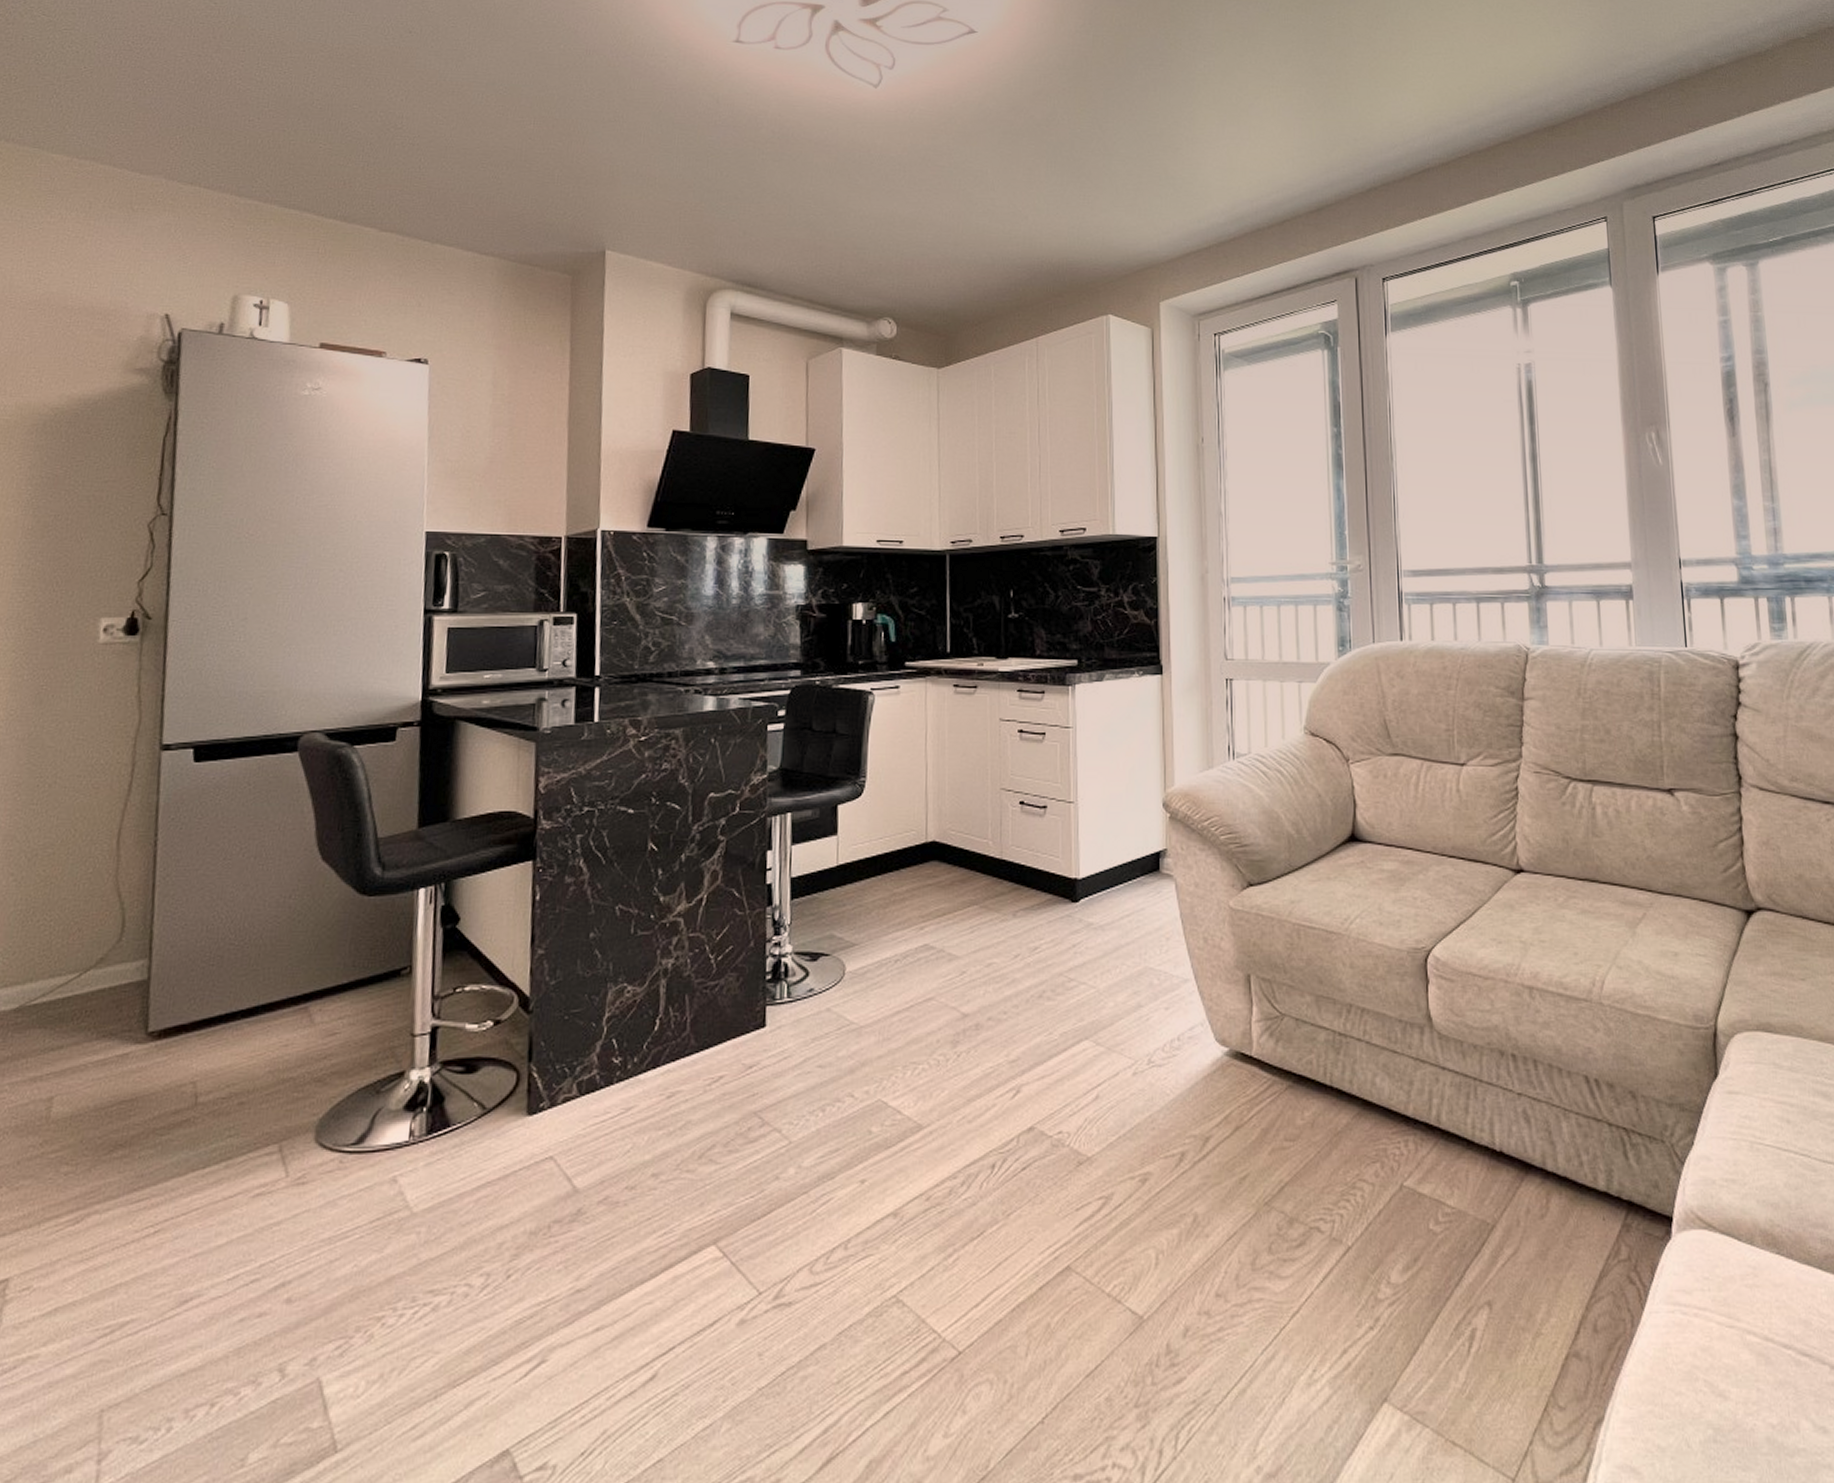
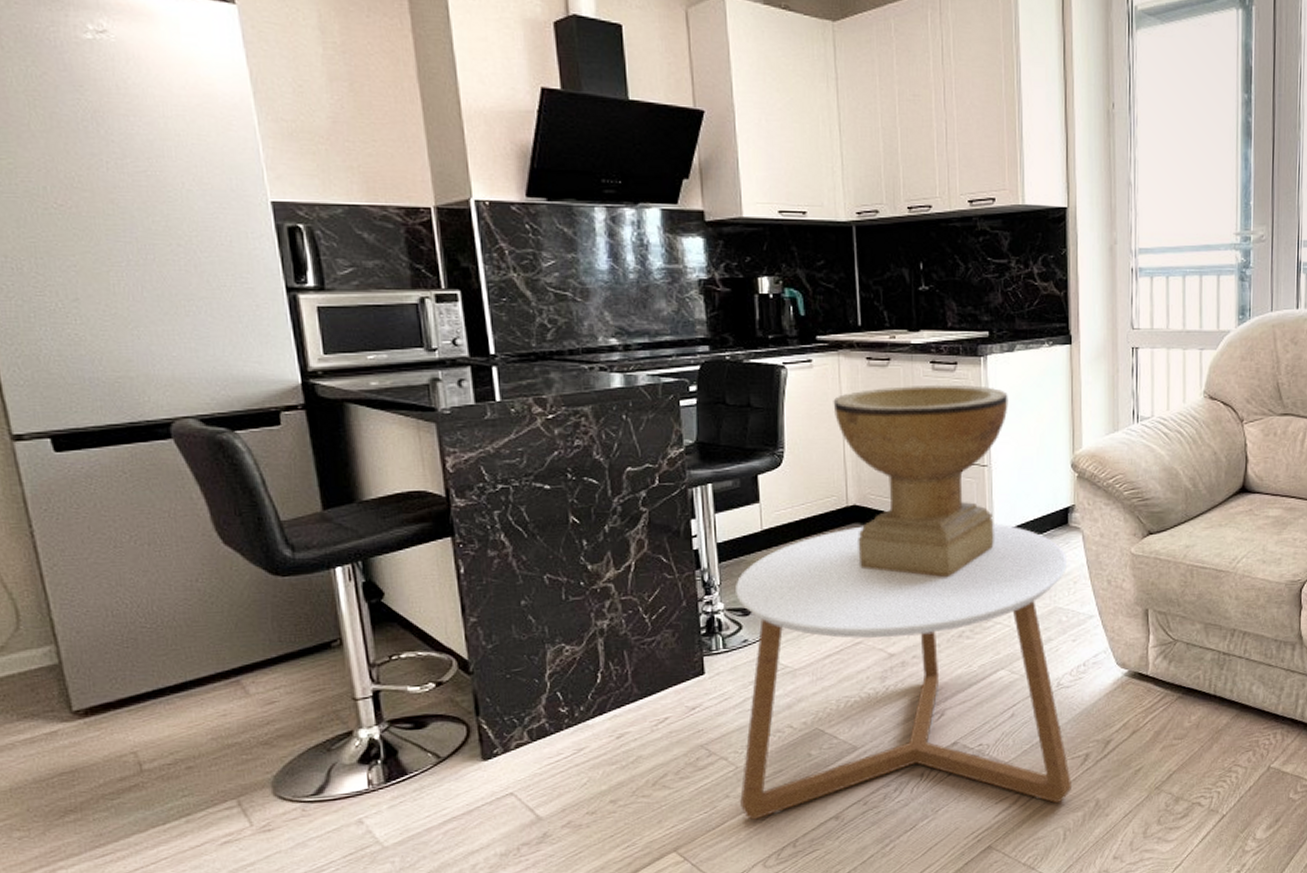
coffee table: none [790,864,1165,1214] -> present [736,523,1071,820]
decorative bowl: none [918,714,1097,927] -> present [833,384,1008,578]

